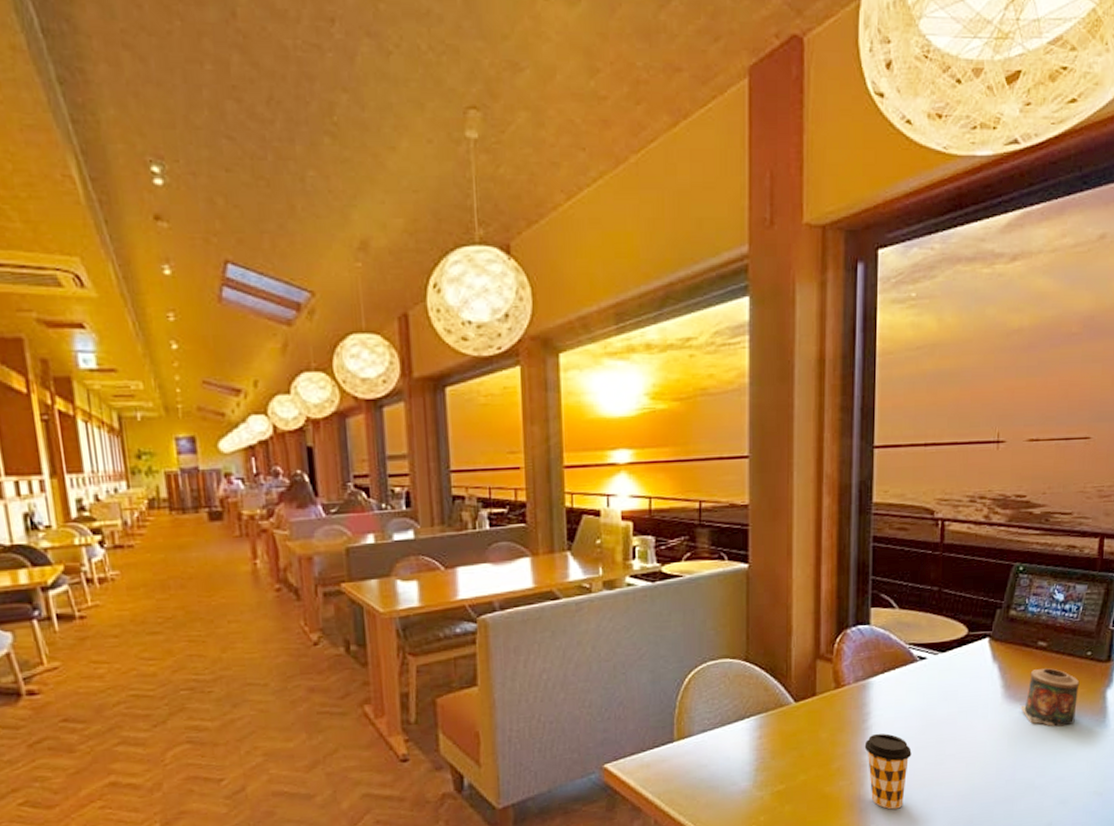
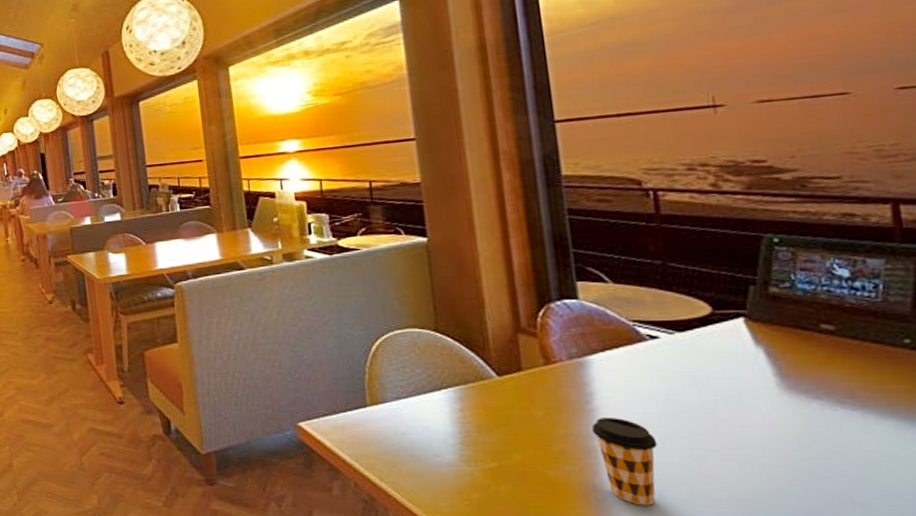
candle: present [1020,668,1080,727] -> none [809,357,903,429]

